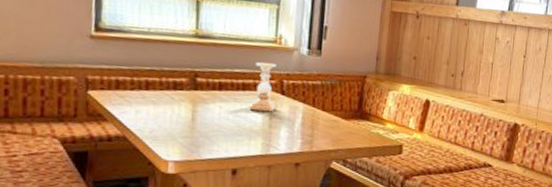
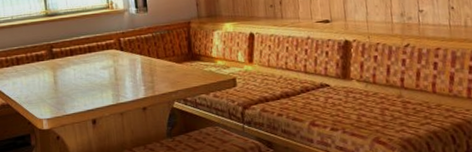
candle holder: present [249,61,277,112] -> none [95,25,119,68]

